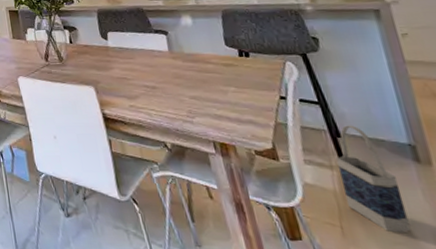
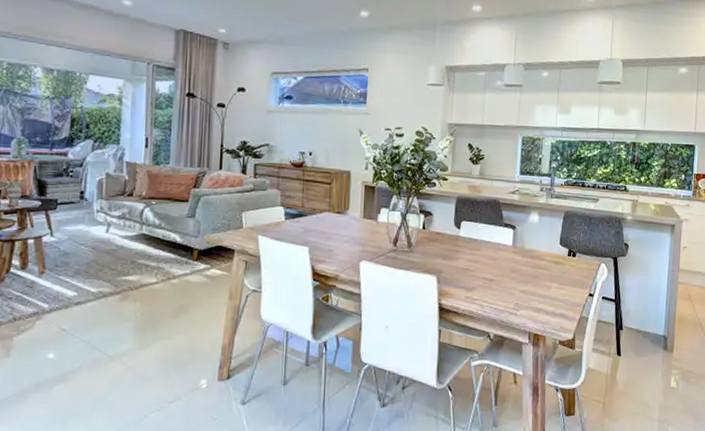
bag: present [337,125,411,233] -> none [612,320,650,405]

